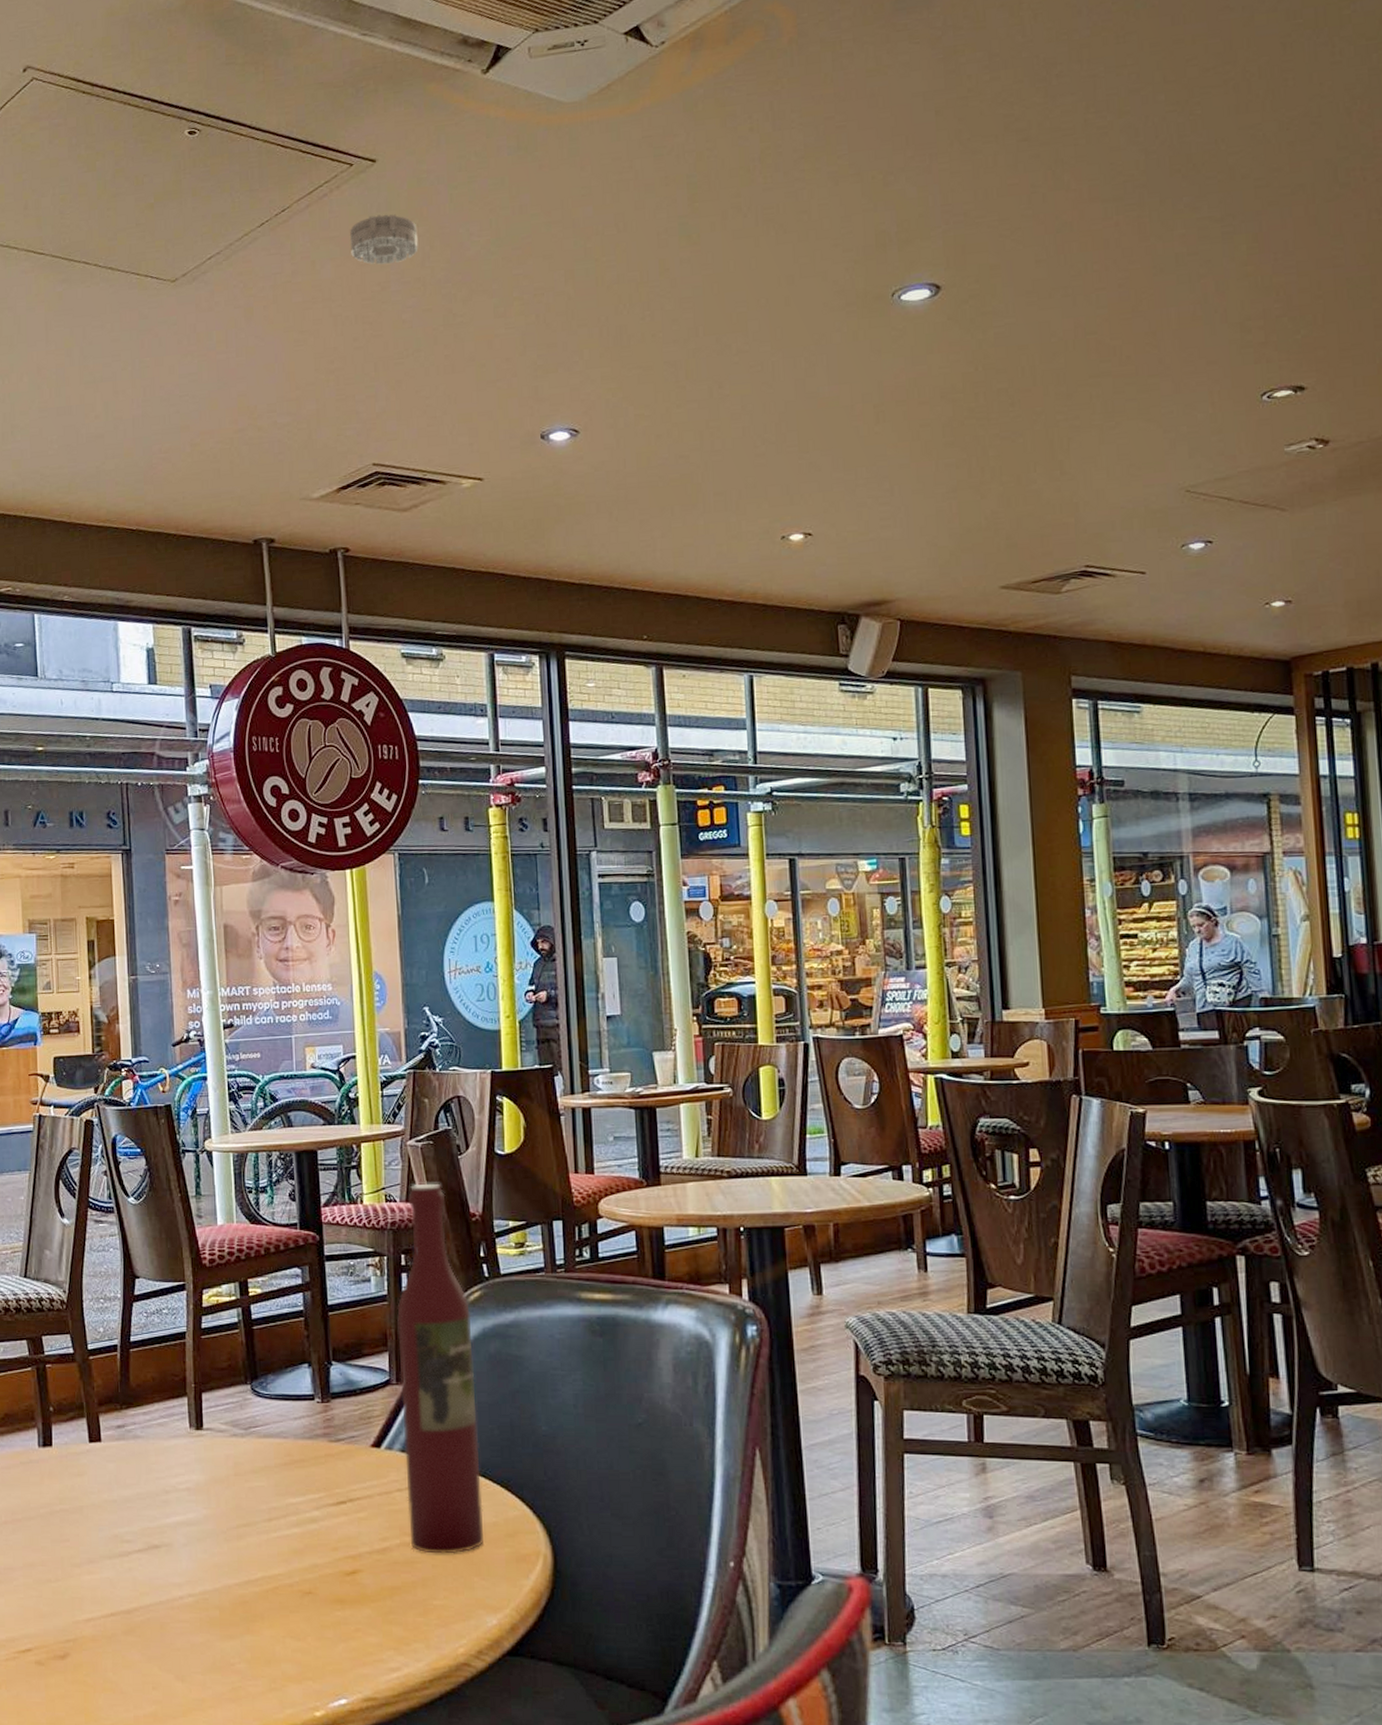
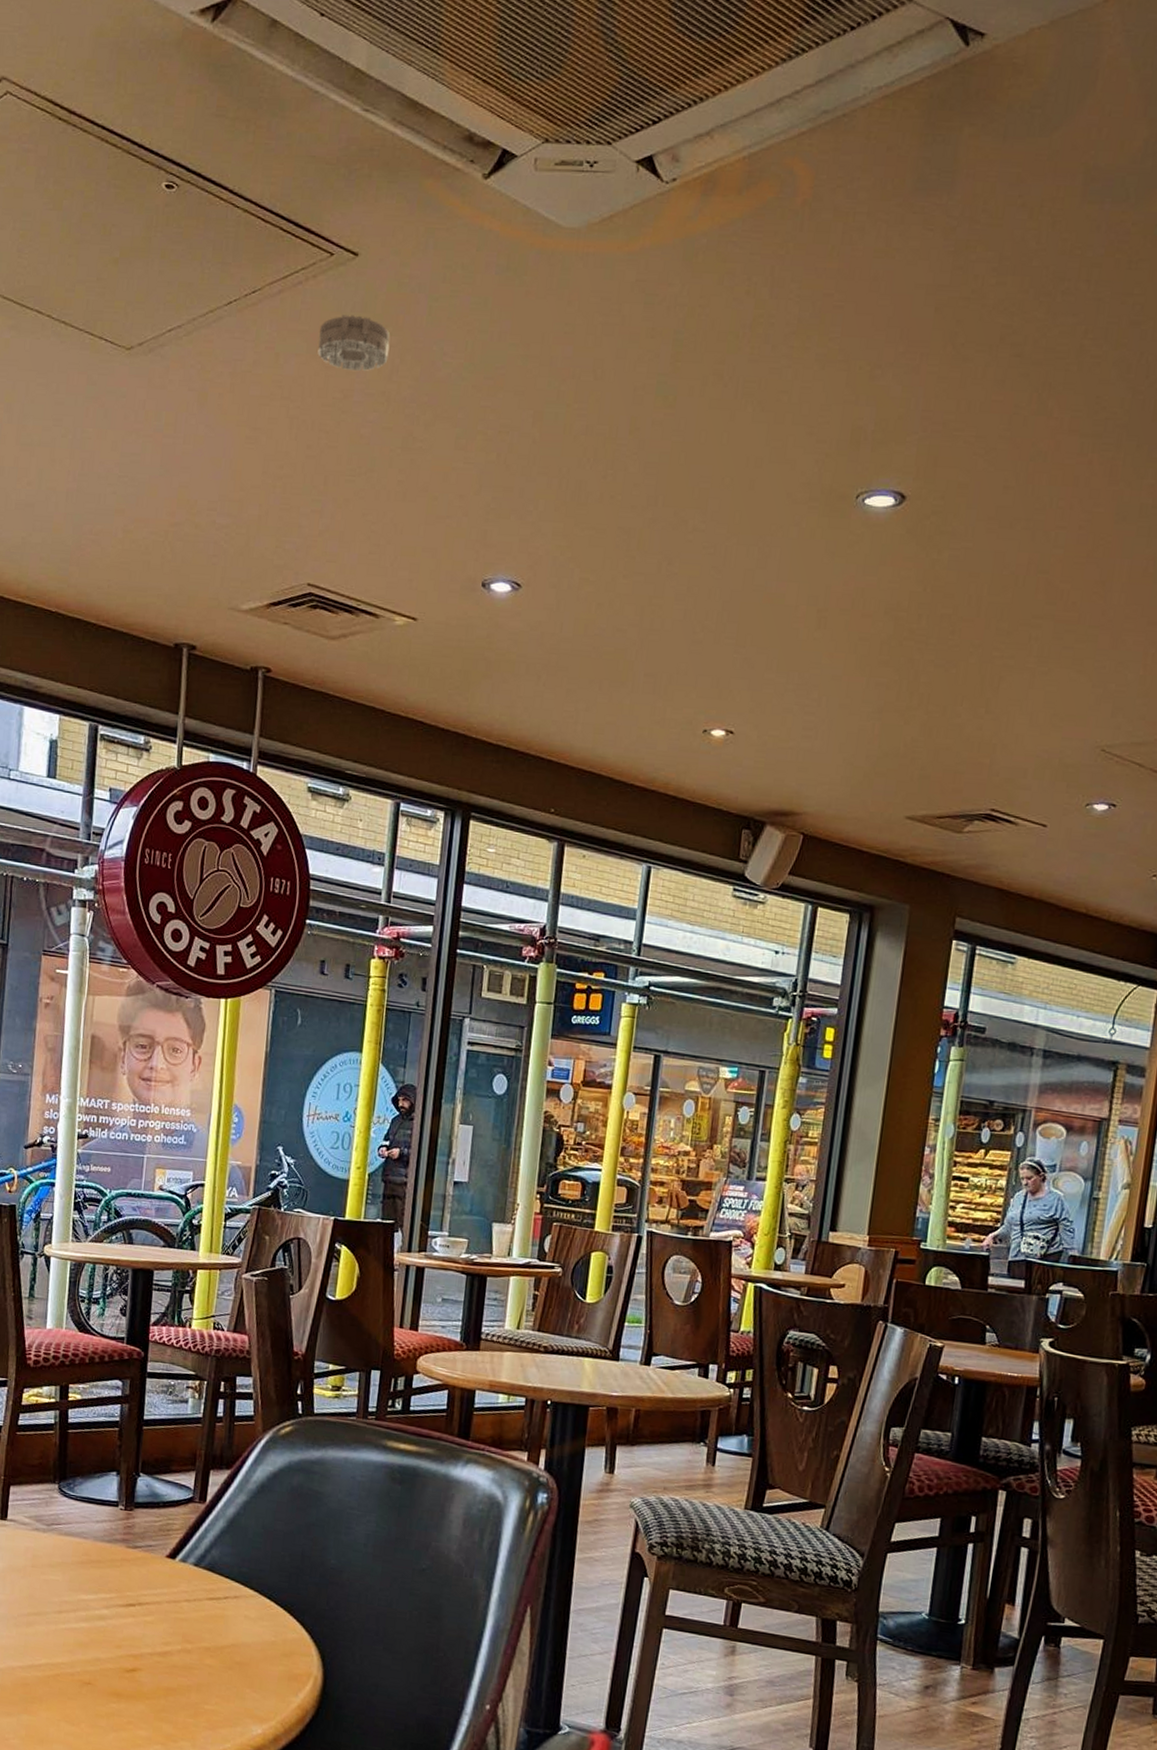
wine bottle: present [397,1183,483,1554] -> none [191,1316,280,1666]

